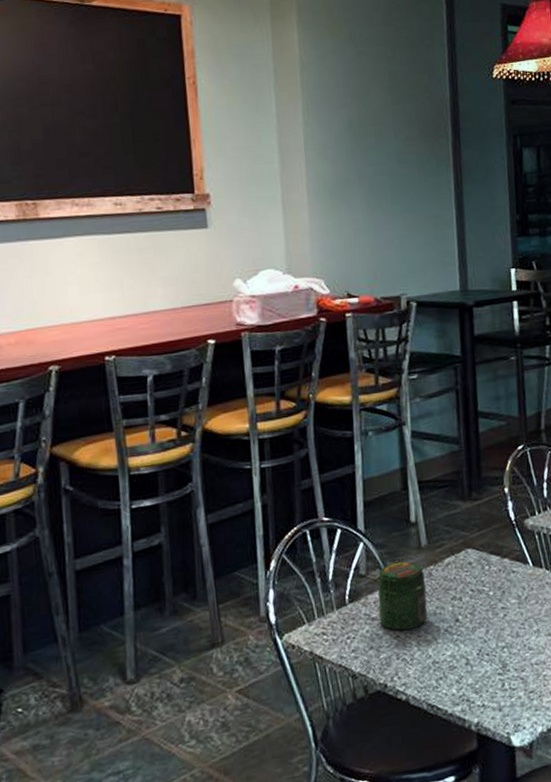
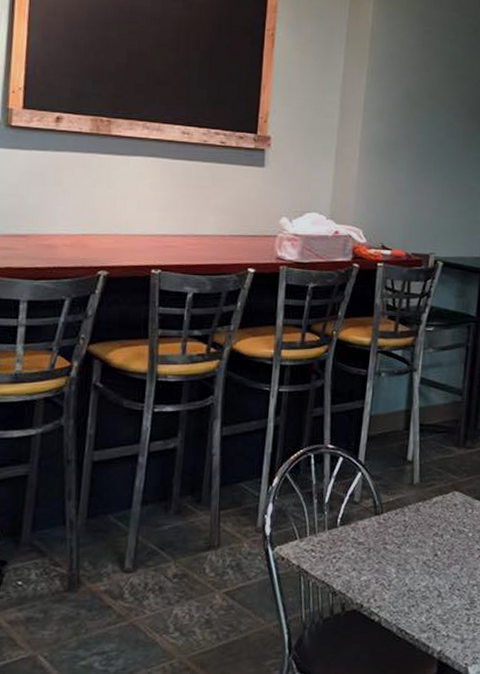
jar: present [378,561,428,631] -> none [365,494,412,558]

